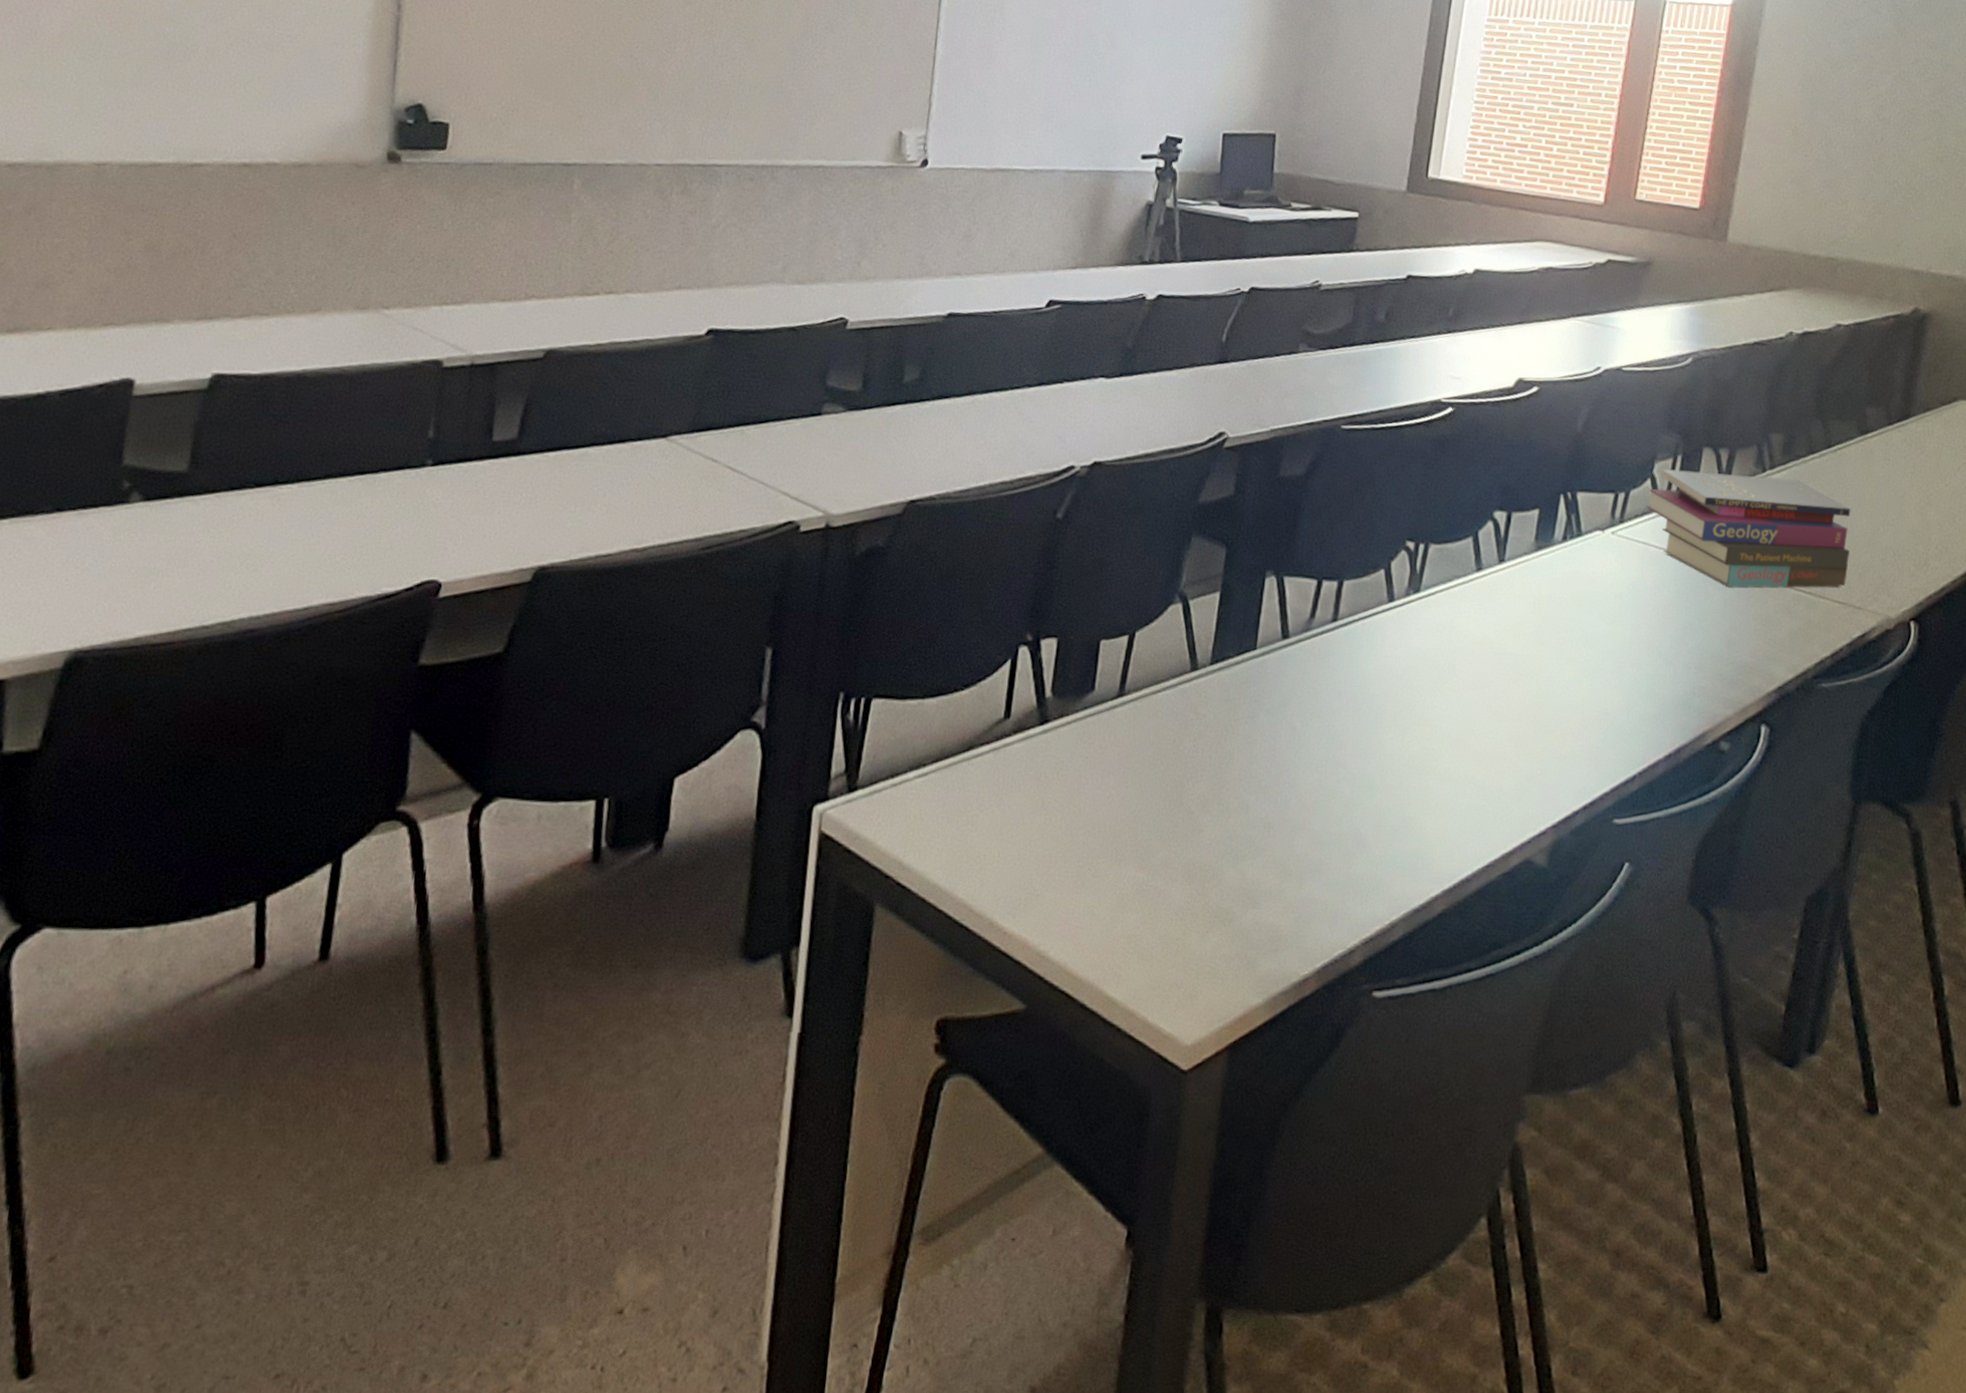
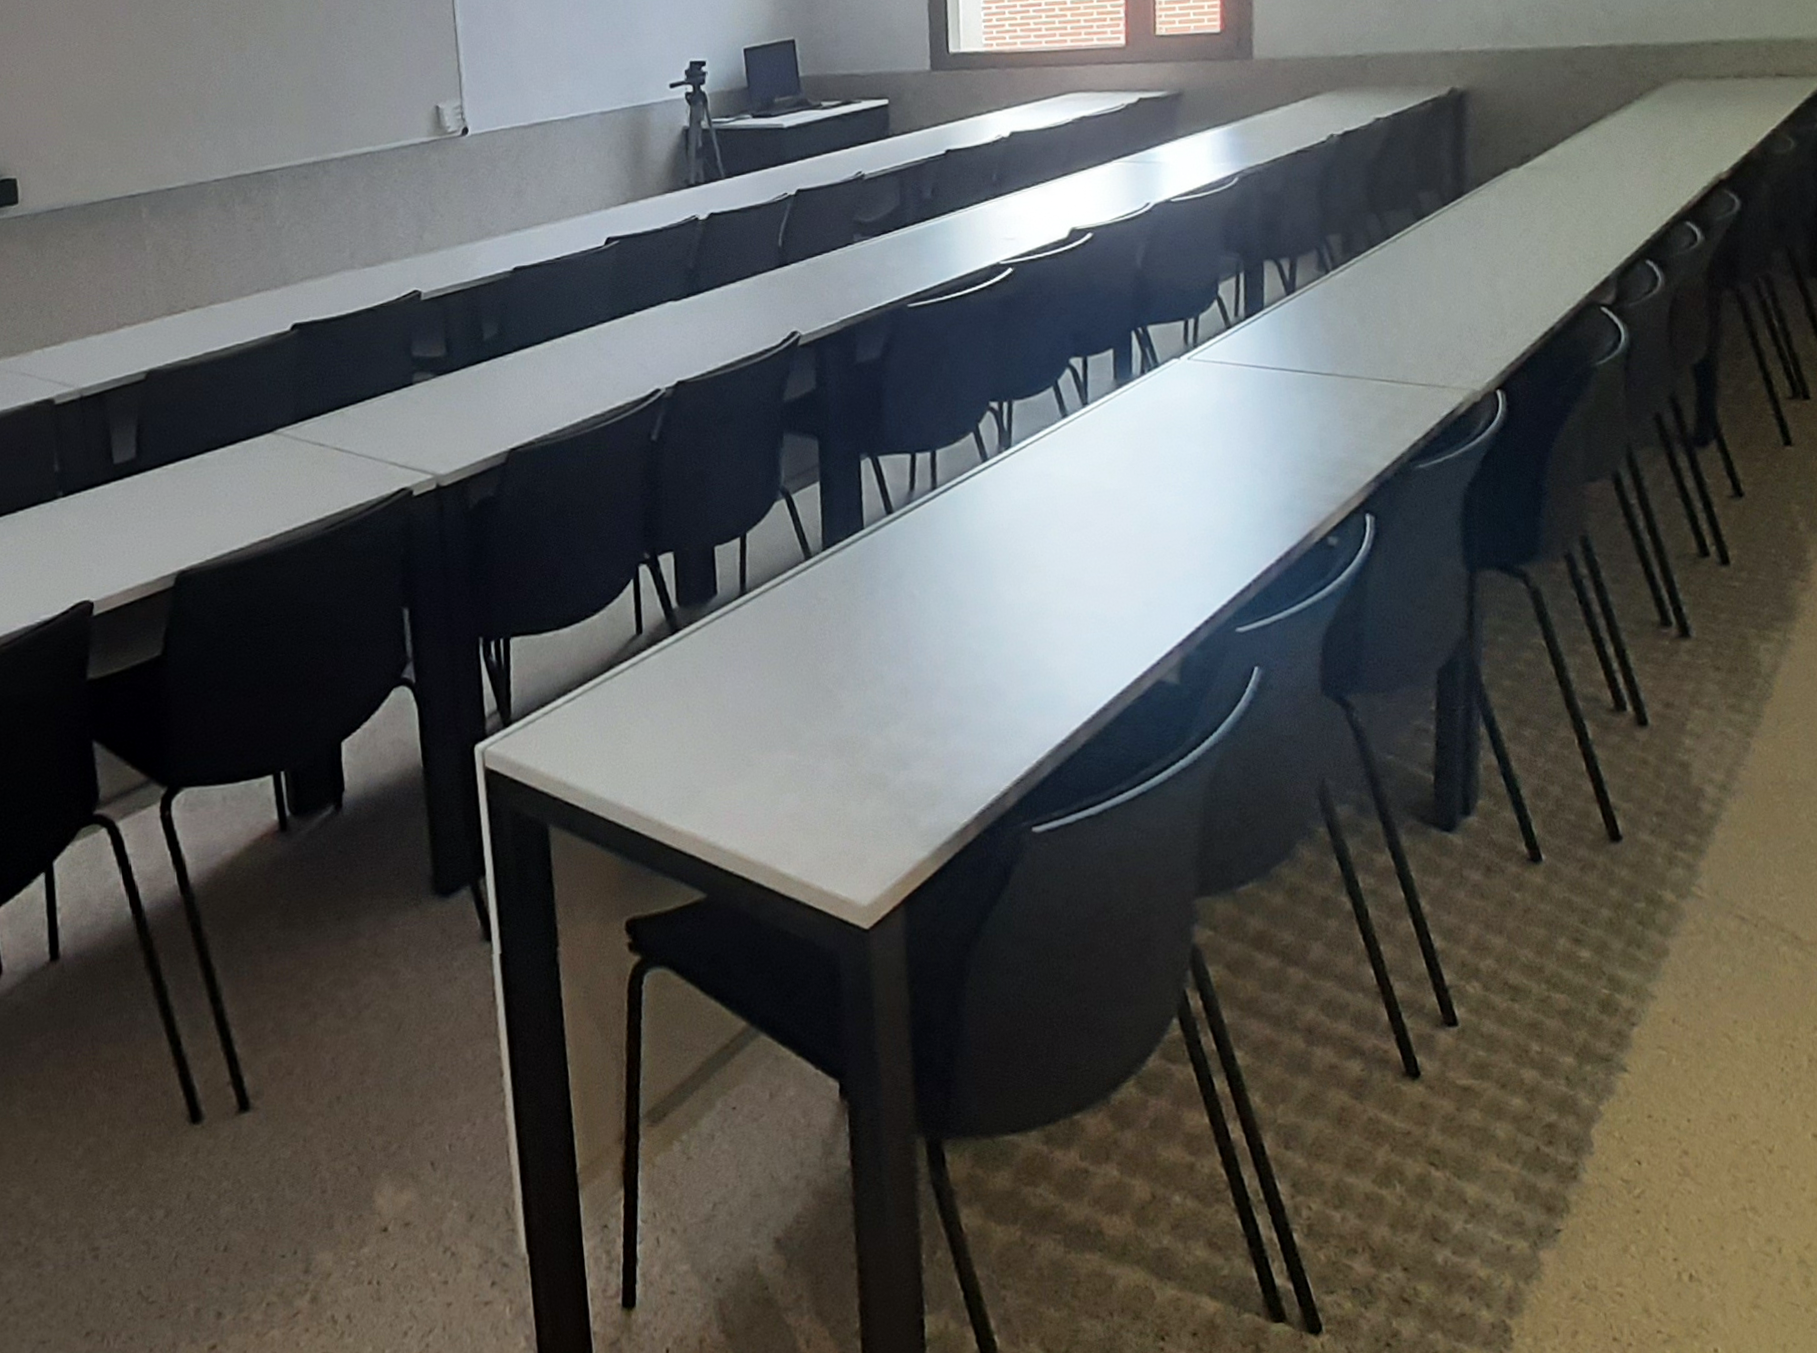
books: present [1646,468,1851,588] -> none [1216,275,1426,389]

